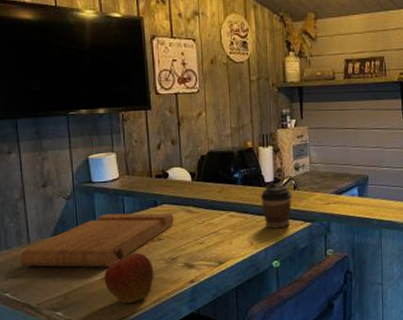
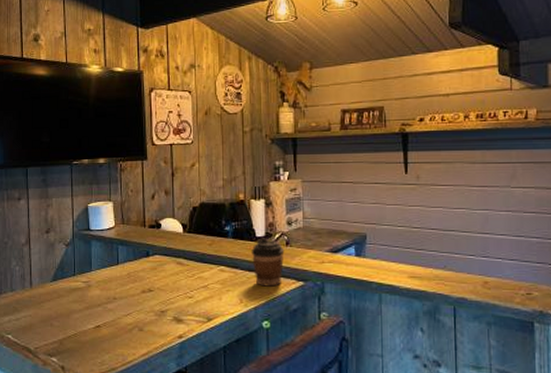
cutting board: present [19,213,174,268] -> none [22,261,164,316]
apple: present [104,251,154,304] -> none [97,300,144,355]

